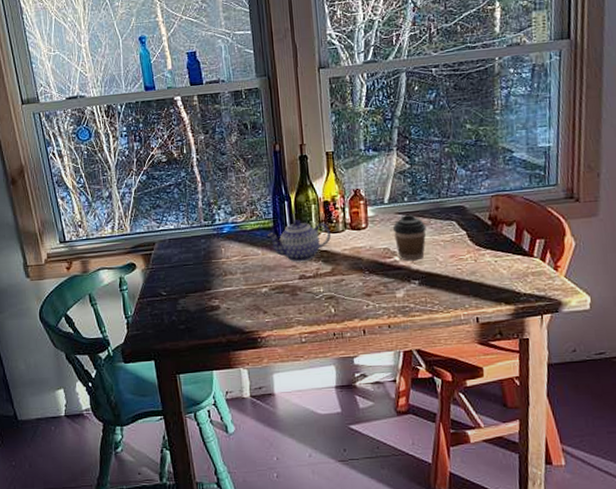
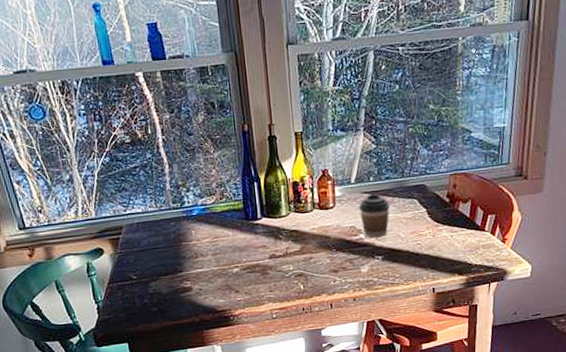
teapot: present [268,219,332,262] -> none [238,200,300,243]

